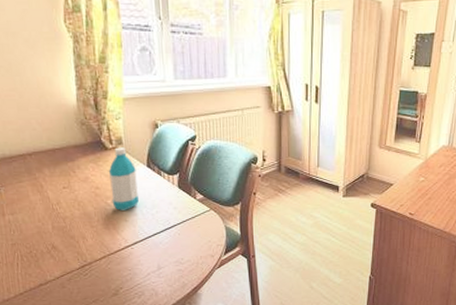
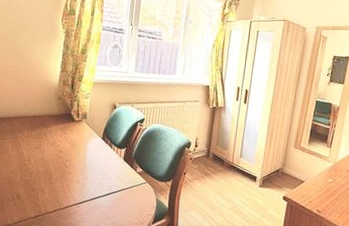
water bottle: present [108,147,139,211] -> none [70,121,93,173]

